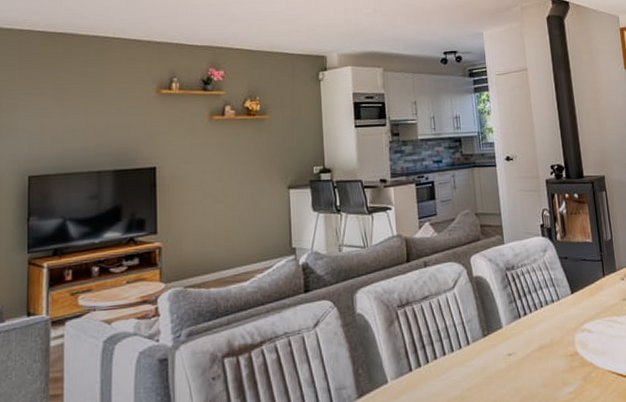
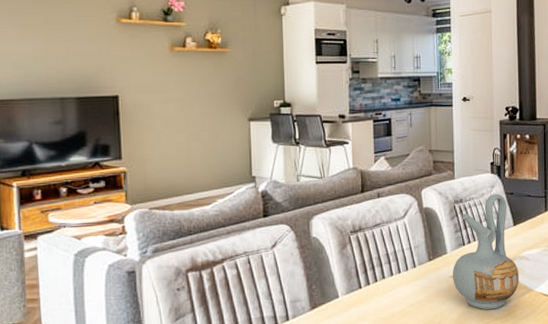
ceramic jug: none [510,259,584,393] -> present [453,194,520,310]

